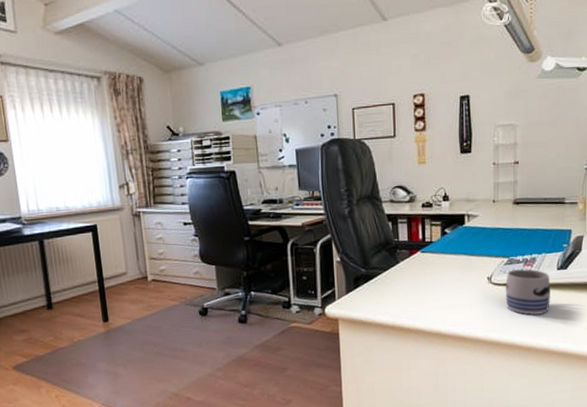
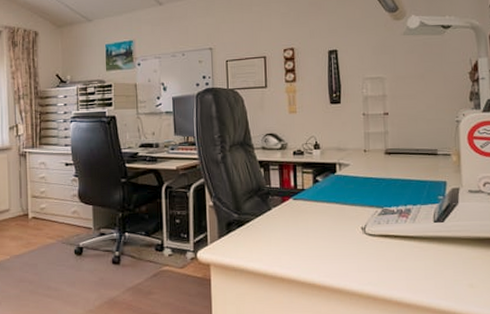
mug: present [505,269,550,315] -> none [380,220,429,269]

